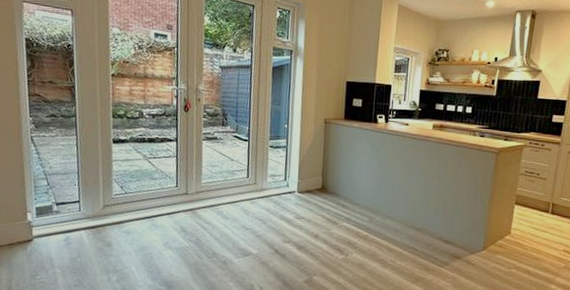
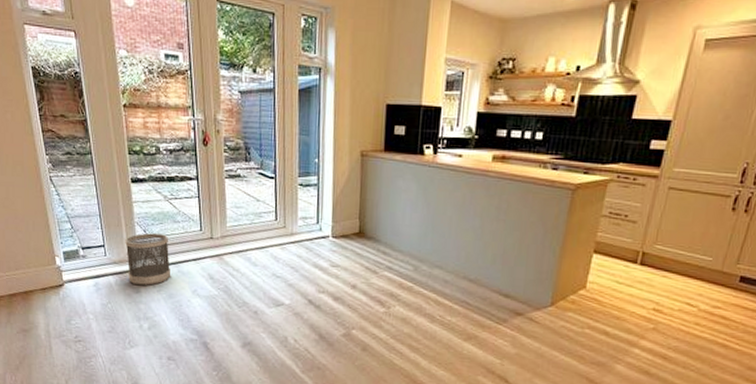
wastebasket: none [101,189,145,240] -> present [125,233,171,286]

